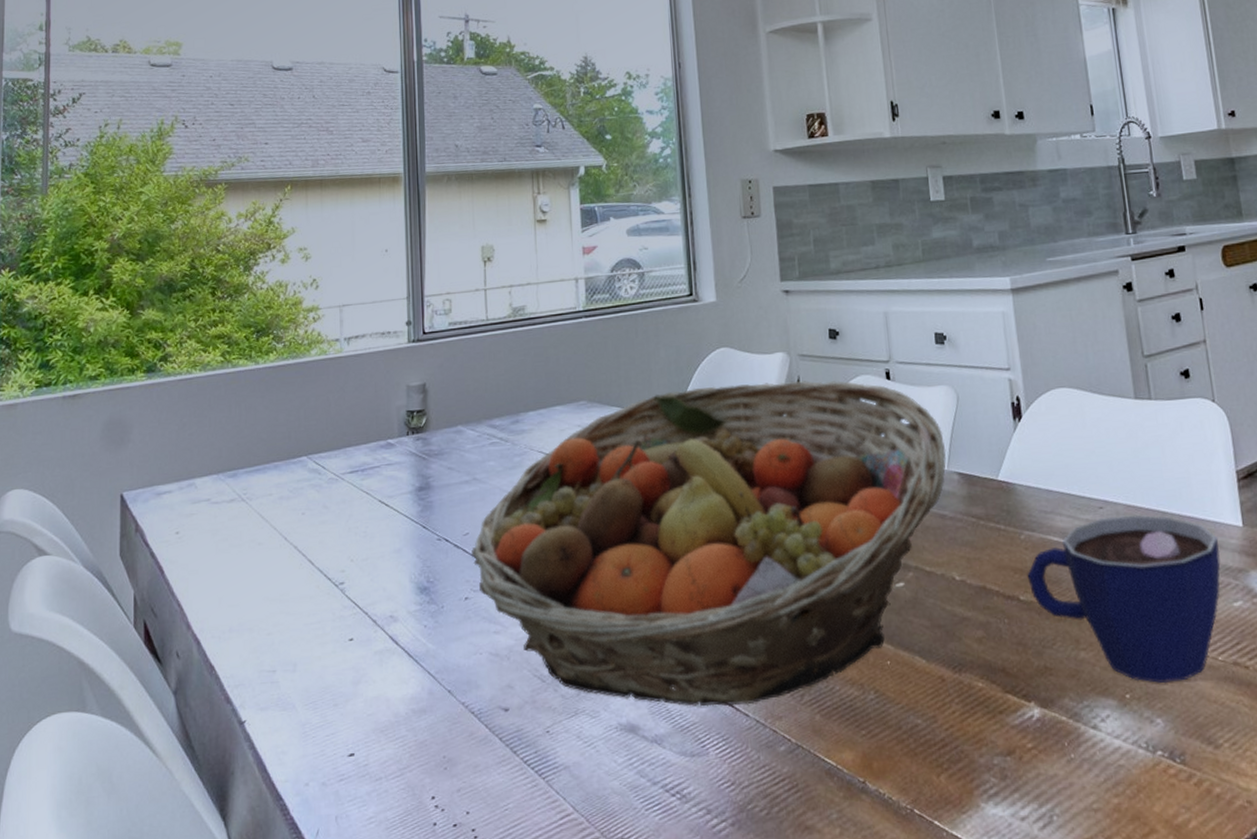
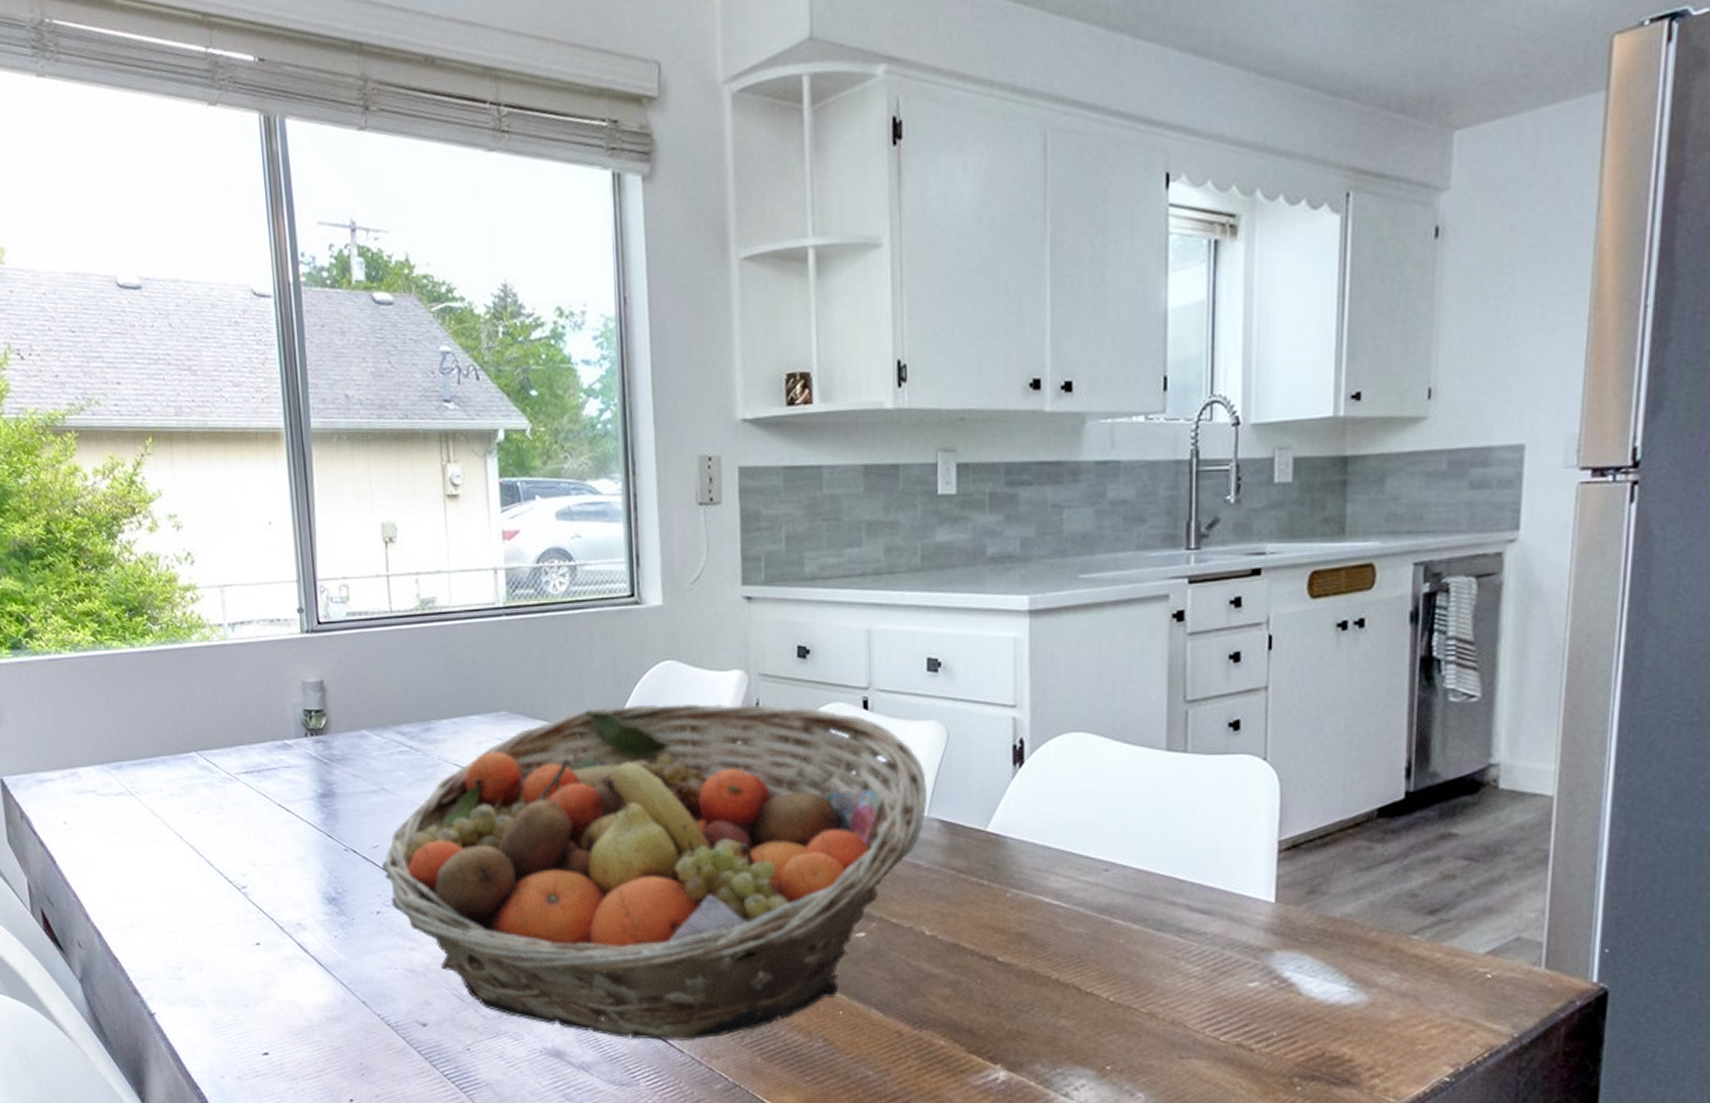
cup: present [1027,514,1221,684] -> none [1009,880,1243,1059]

